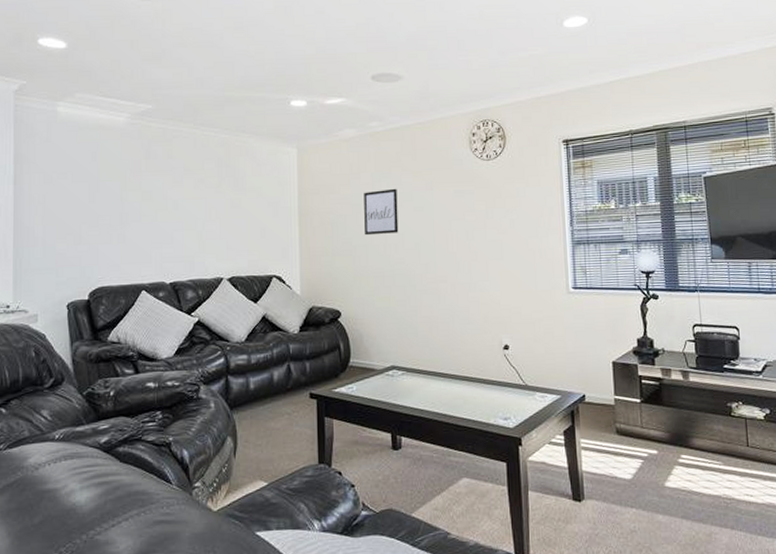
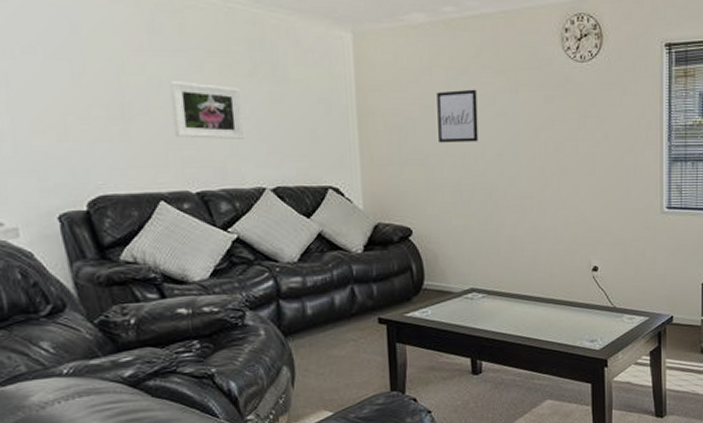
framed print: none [157,194,209,239] -> present [169,81,244,139]

